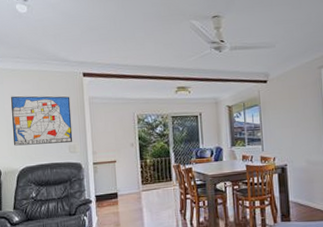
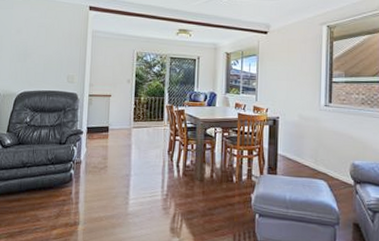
wall art: present [11,96,73,146] -> none [16,22,75,72]

